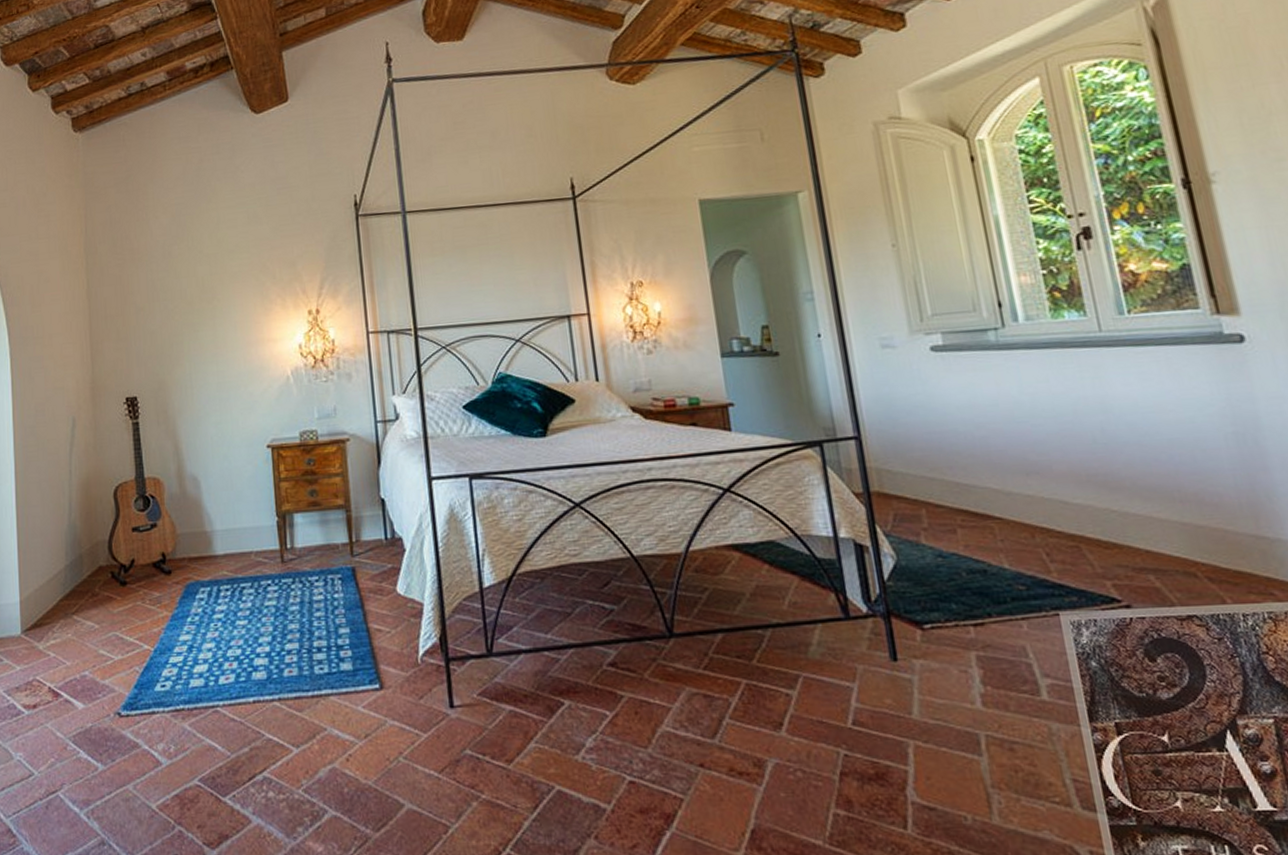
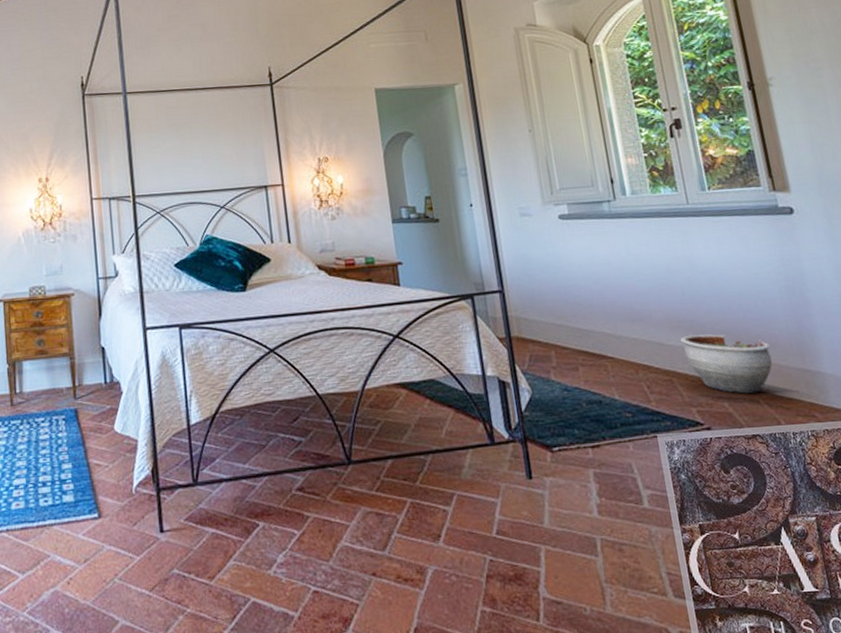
planter pot: none [1090,491,1215,565] -> present [680,334,773,394]

